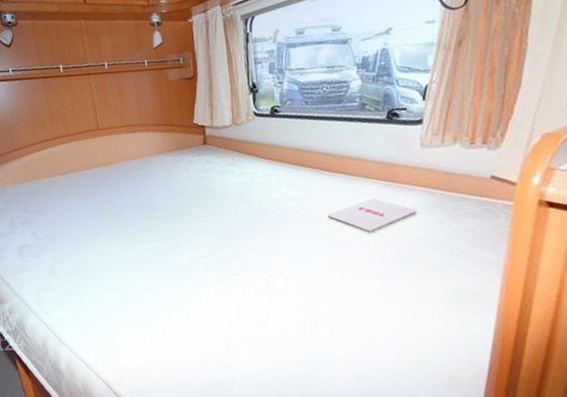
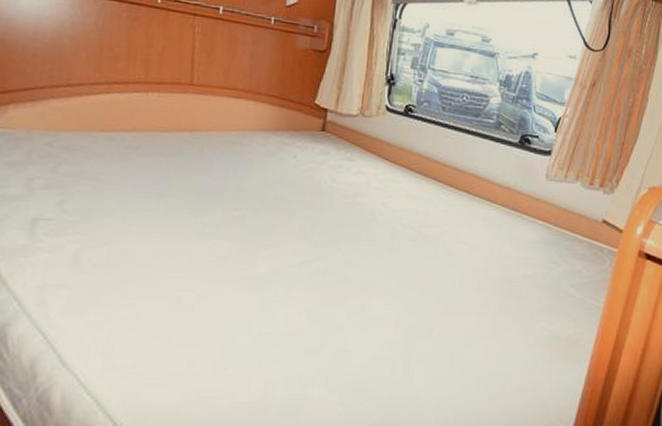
magazine: present [327,197,417,232] -> none [443,223,533,261]

